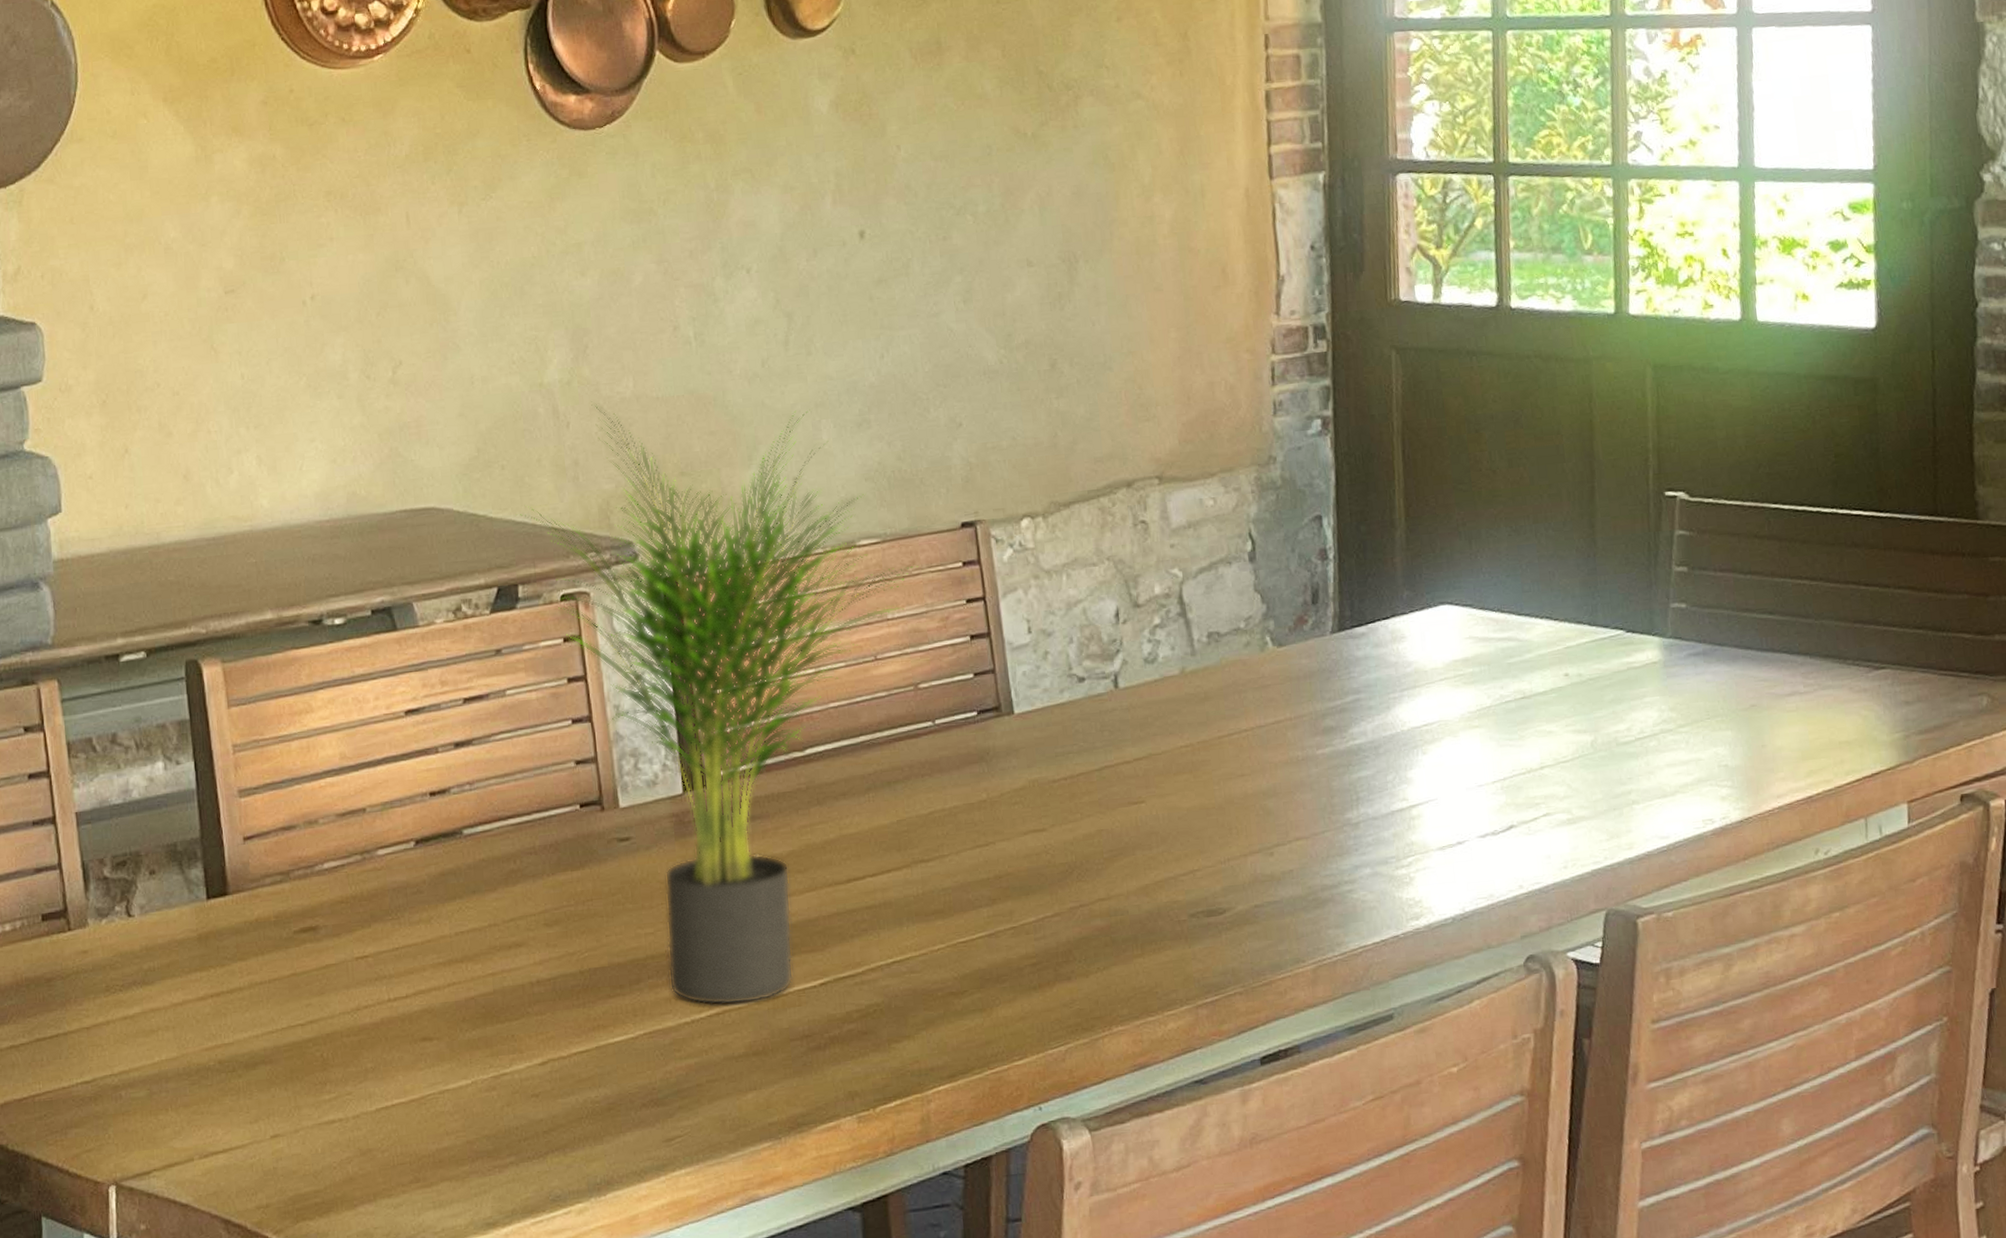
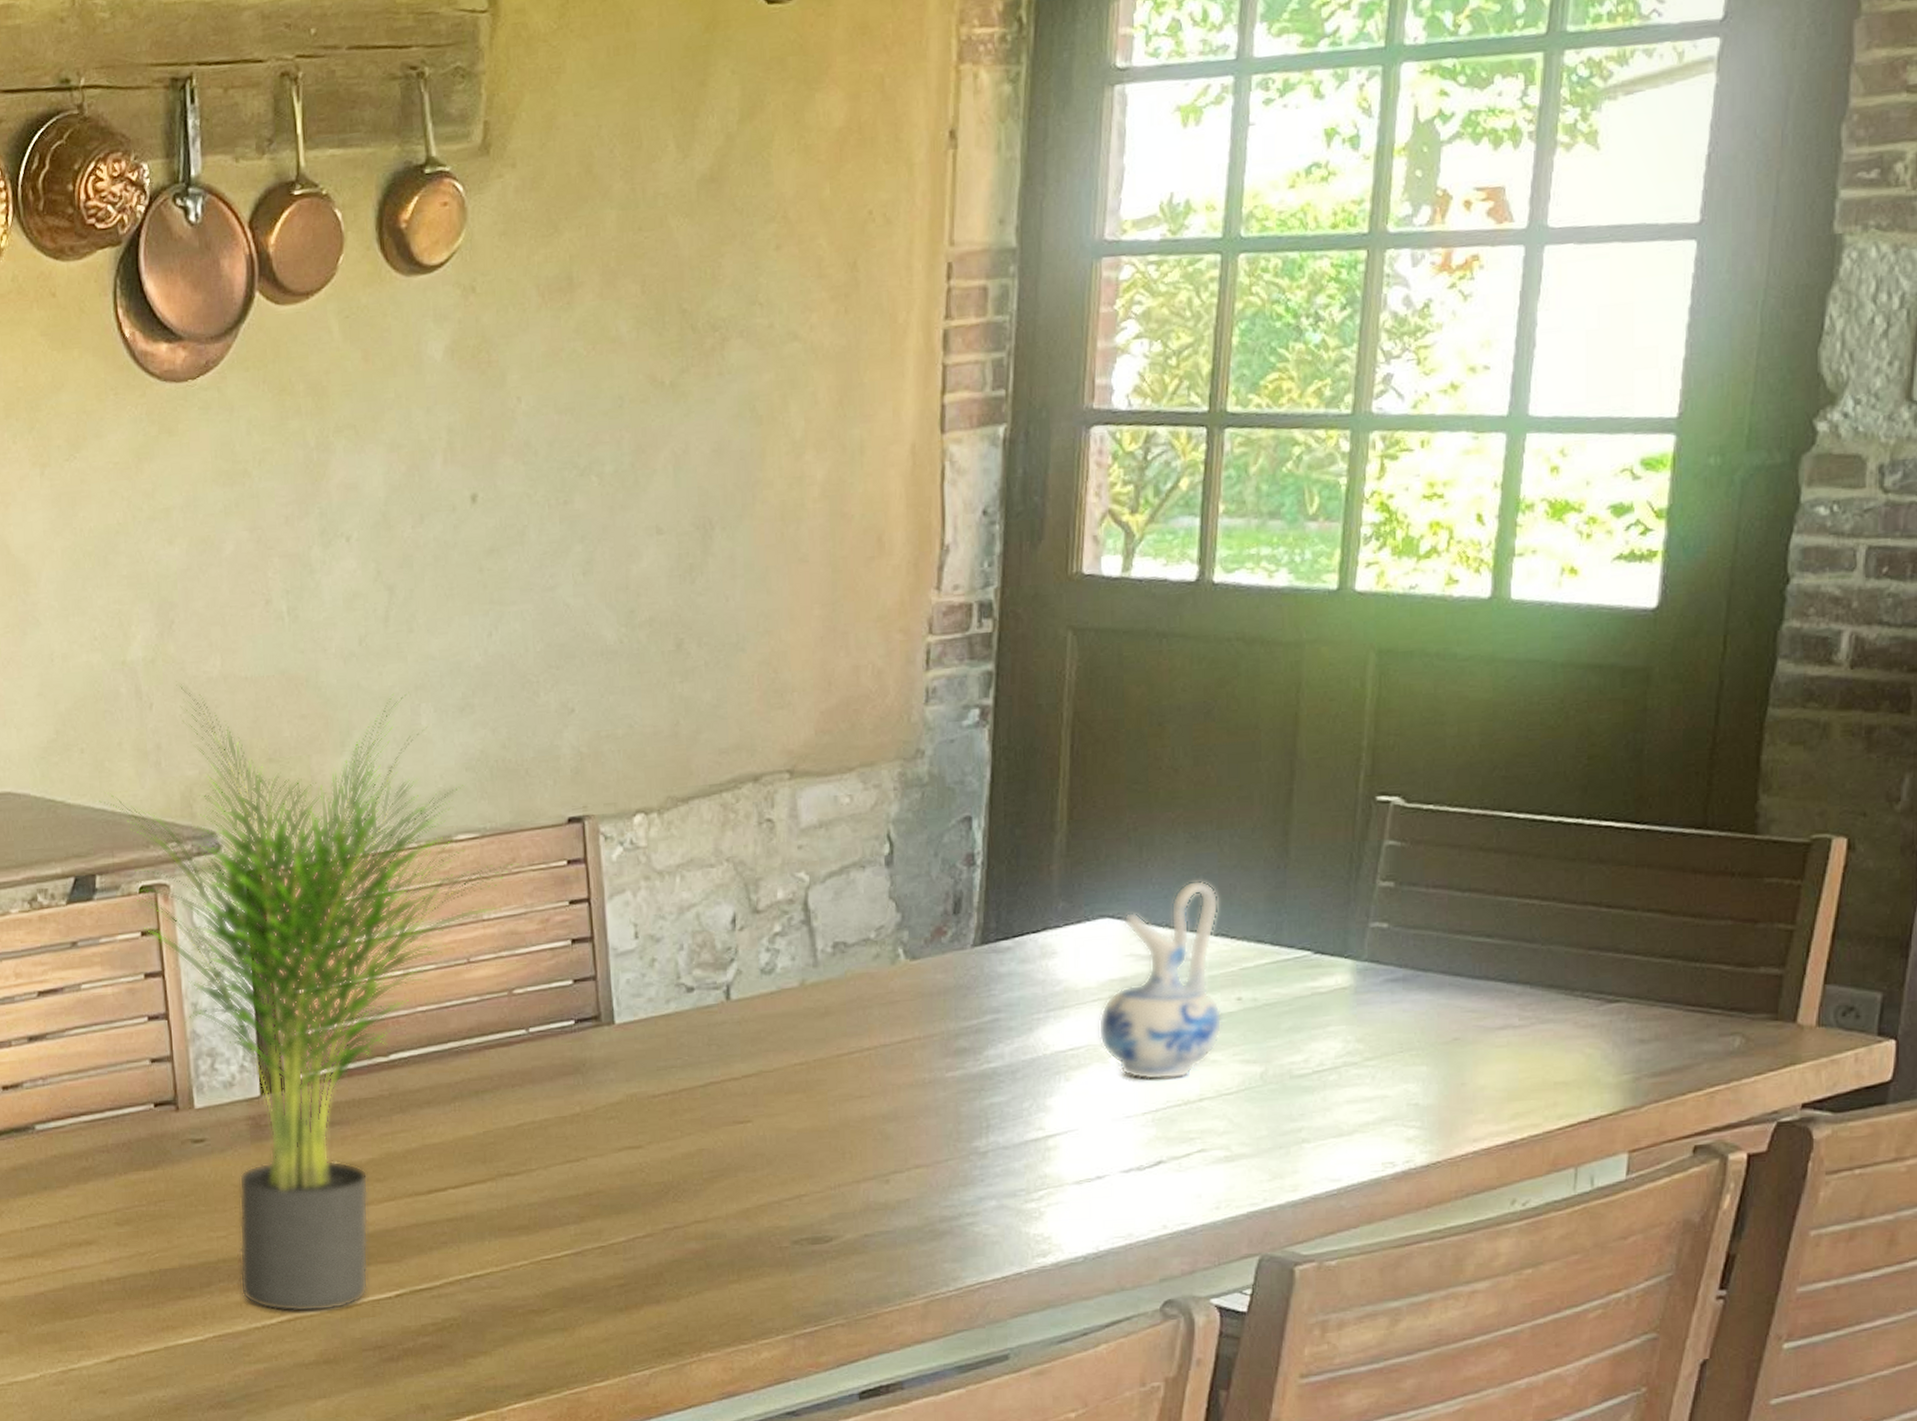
ceramic pitcher: none [1446,568,1555,752] -> present [1098,880,1222,1081]

